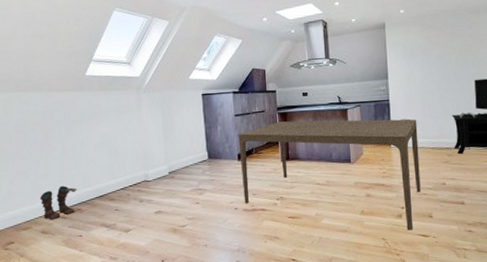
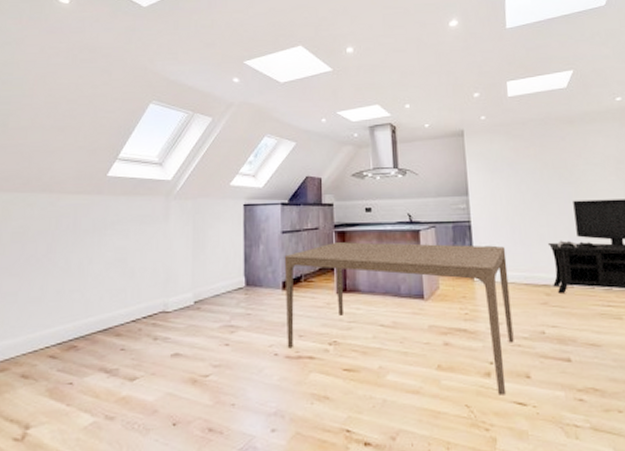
boots: present [40,185,77,220] -> none [27,313,76,360]

